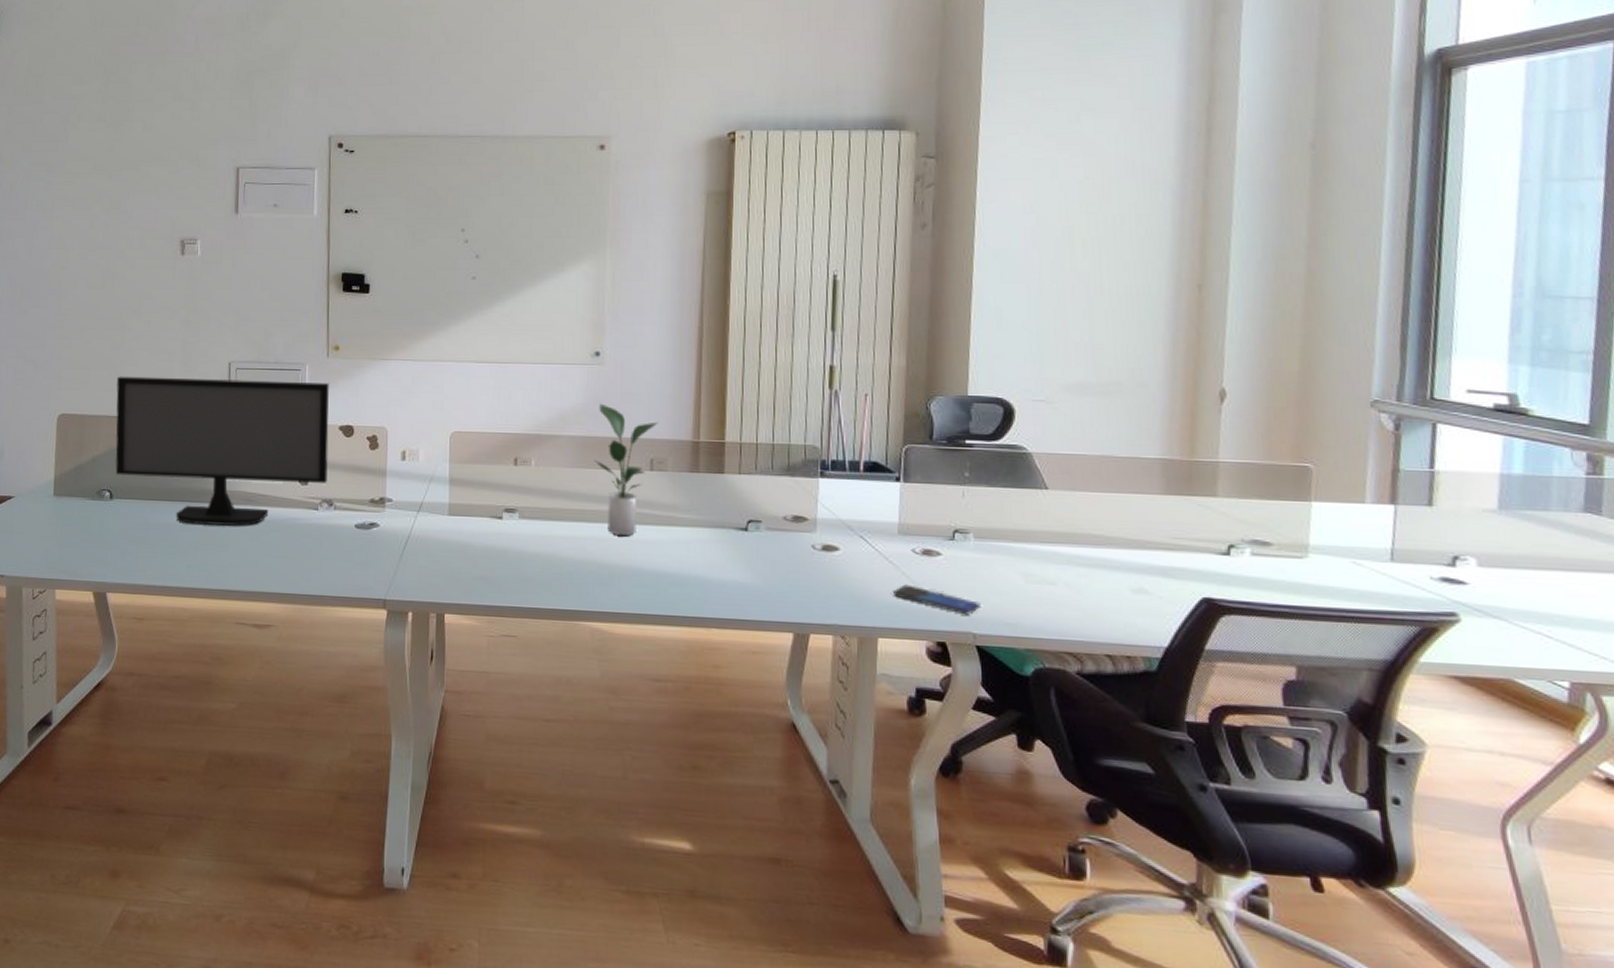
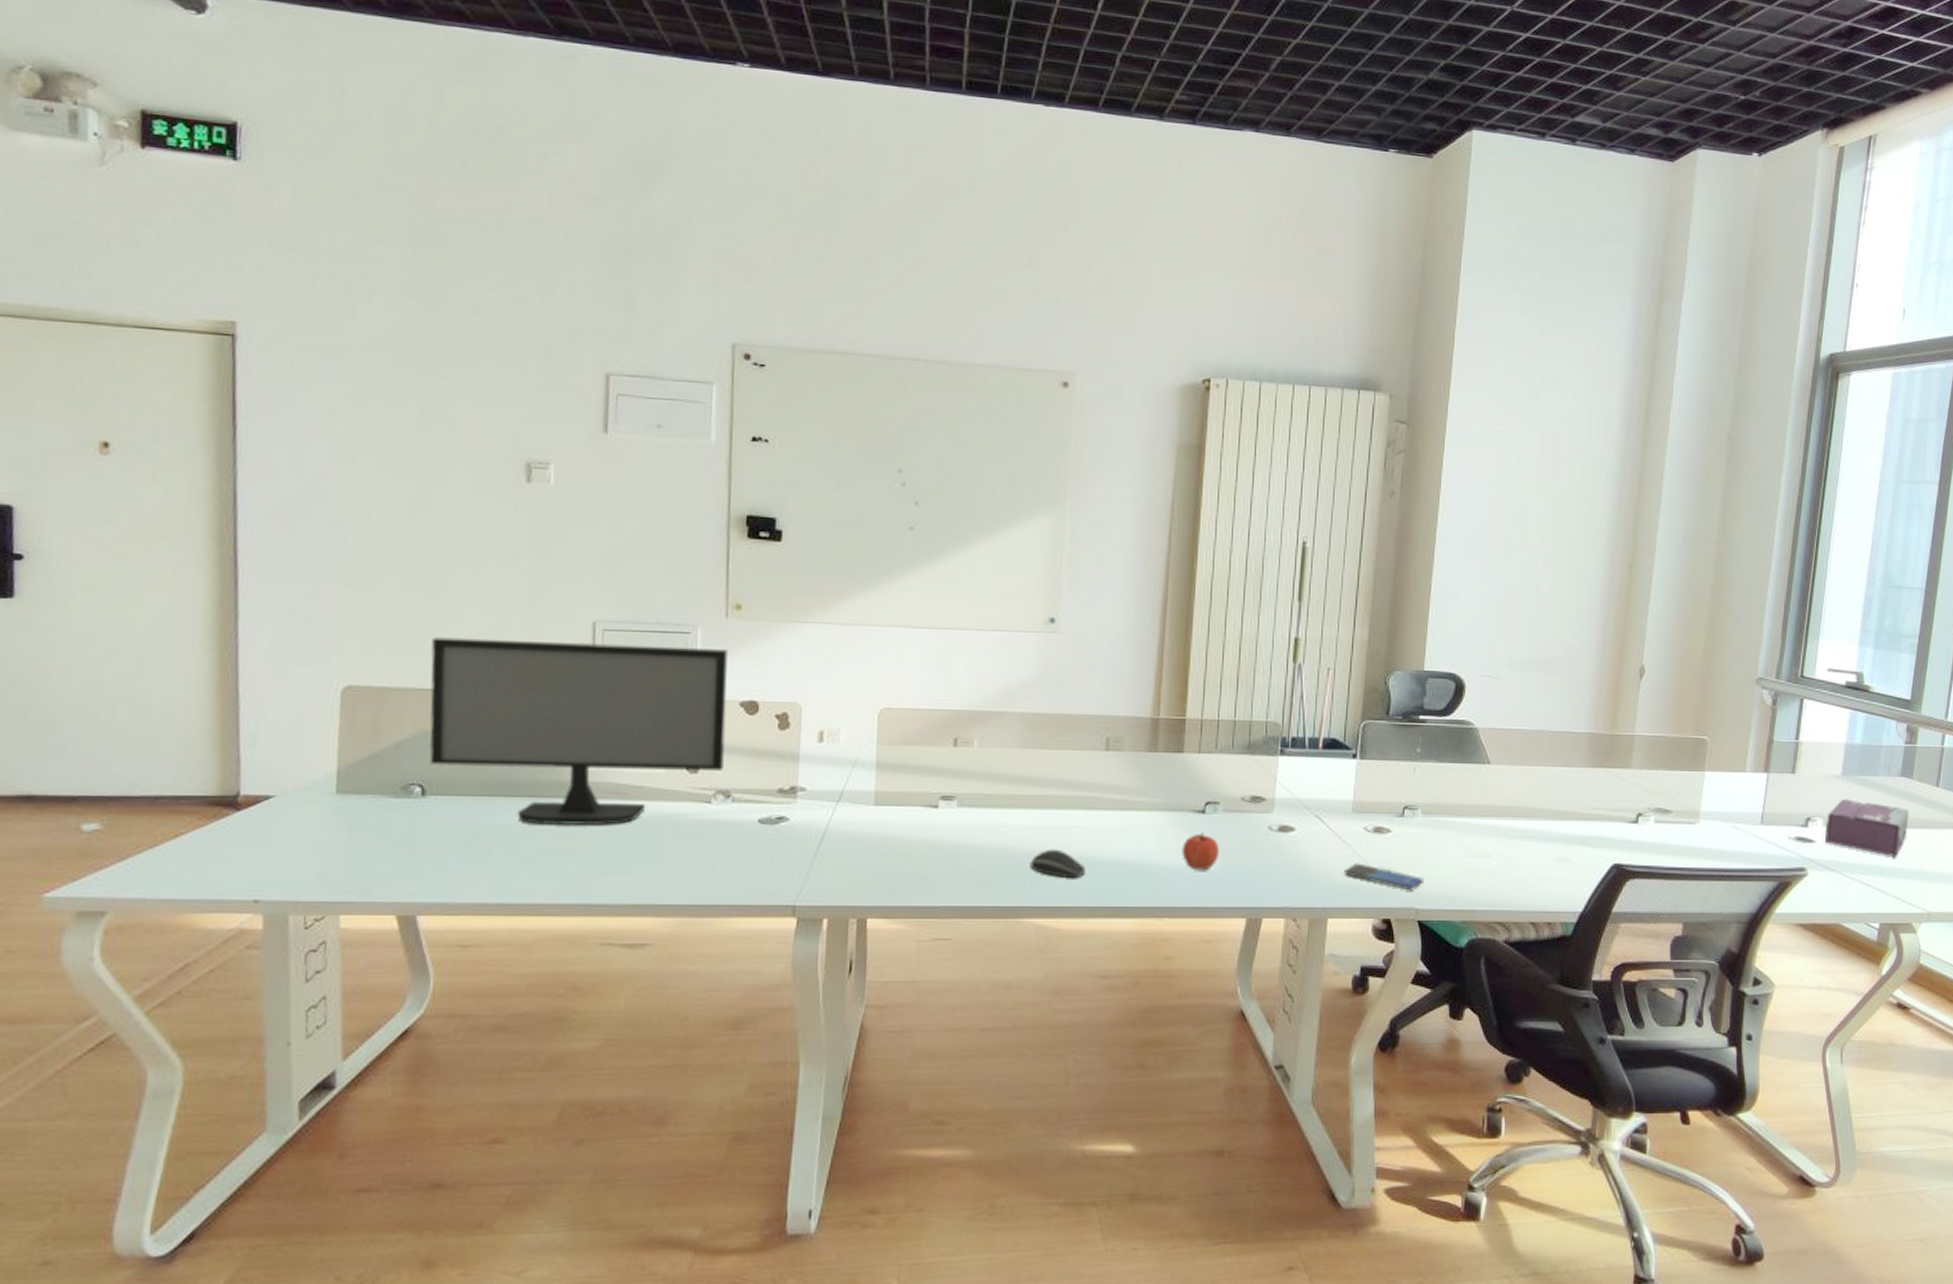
computer mouse: none [584,559,635,588] -> present [1030,849,1085,879]
potted plant: present [595,403,658,537] -> none [1045,676,1116,823]
apple: none [725,548,763,585] -> present [1180,831,1219,871]
tissue box: none [1480,536,1601,607] -> present [1825,799,1909,858]

